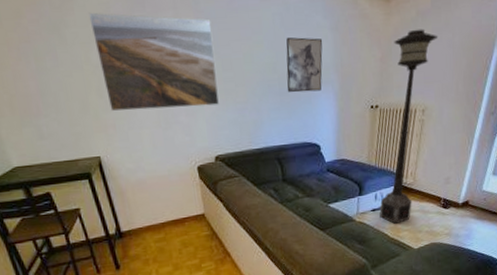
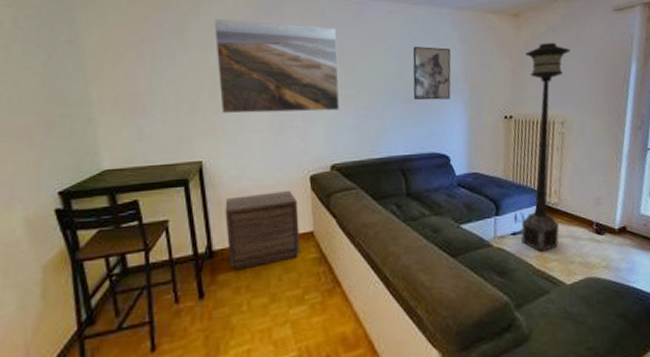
nightstand: none [126,180,195,246] -> present [225,191,300,269]

